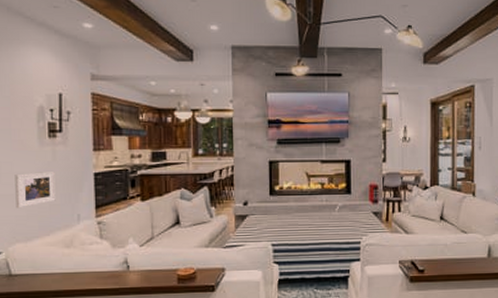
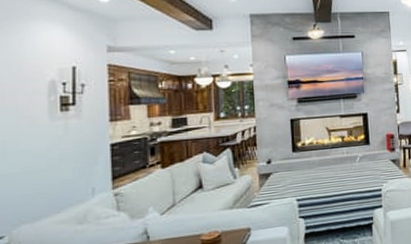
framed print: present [15,172,56,209] -> none [21,146,68,188]

